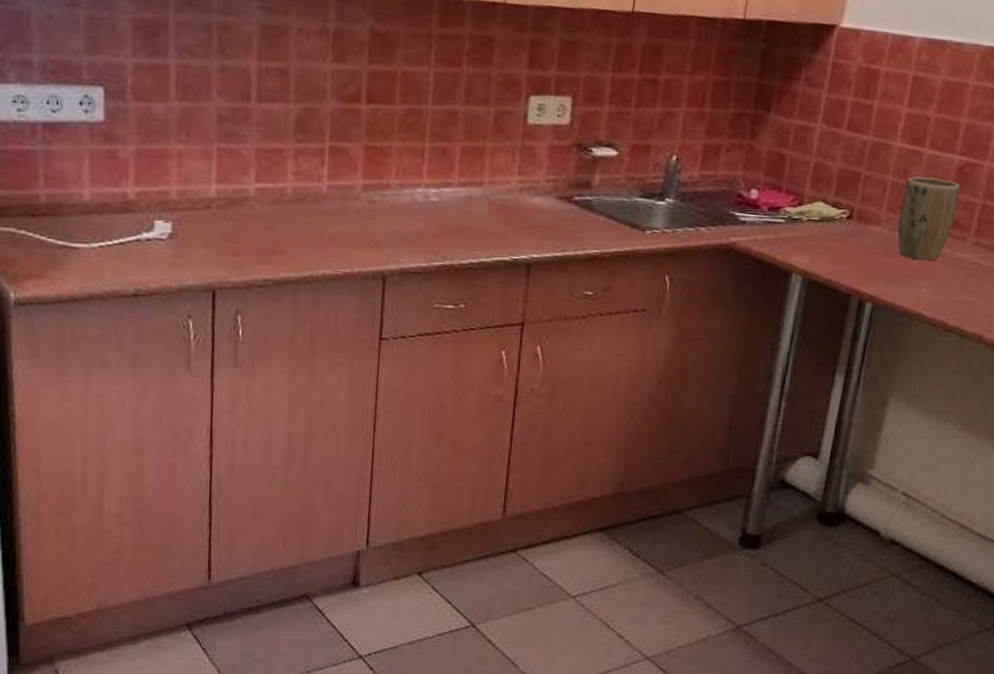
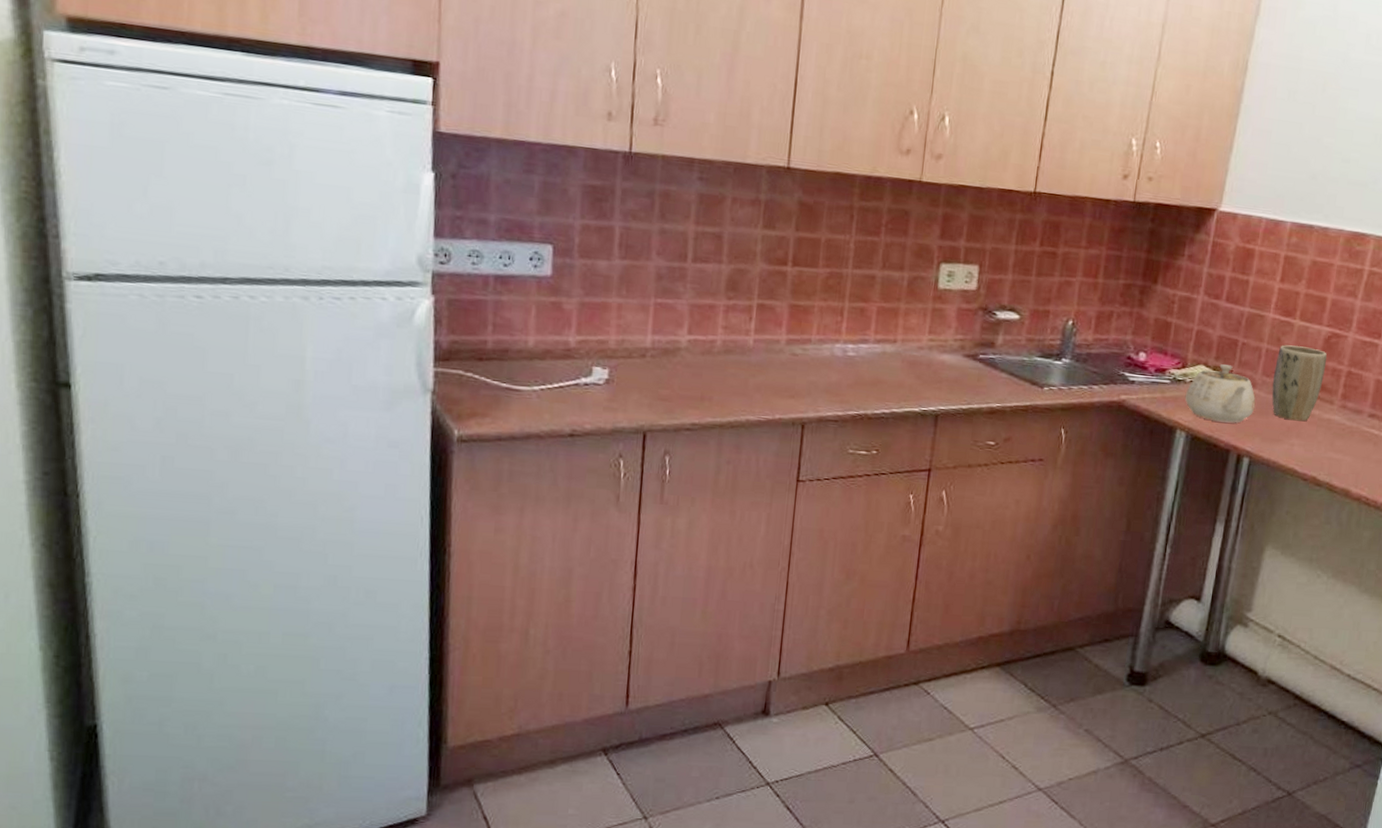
teapot: none [801,200,880,265] -> present [1185,364,1256,423]

